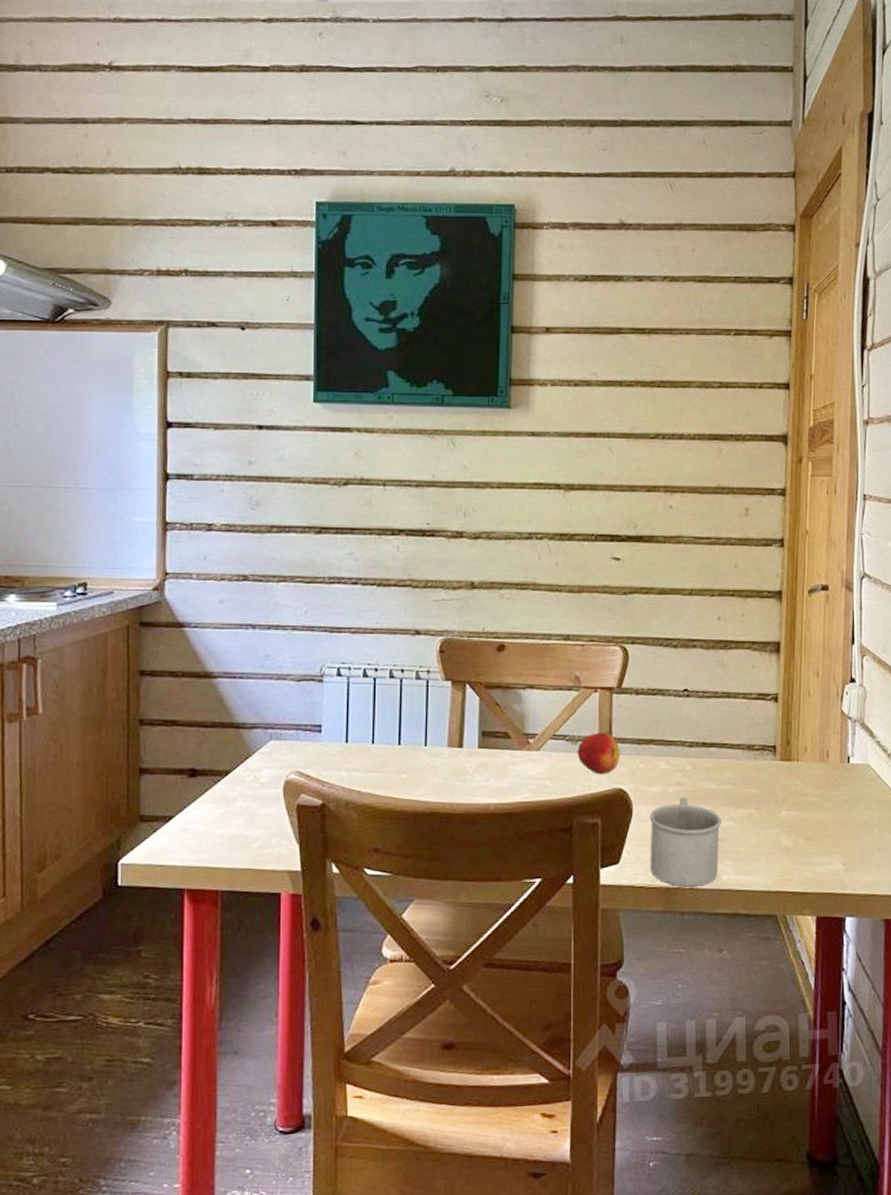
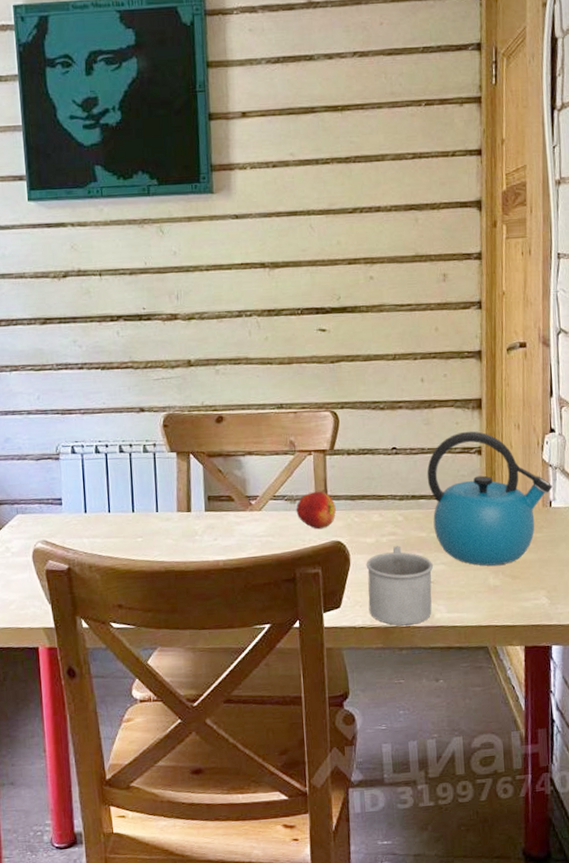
kettle: none [719,676,851,825] -> present [427,431,553,566]

